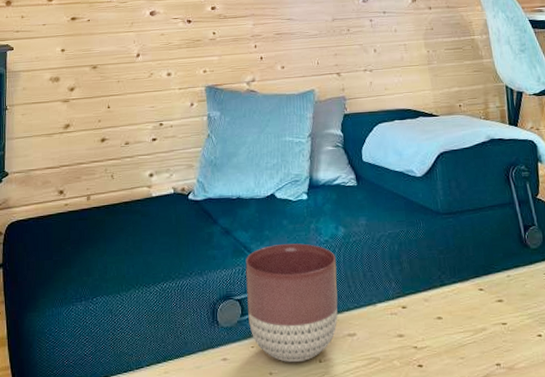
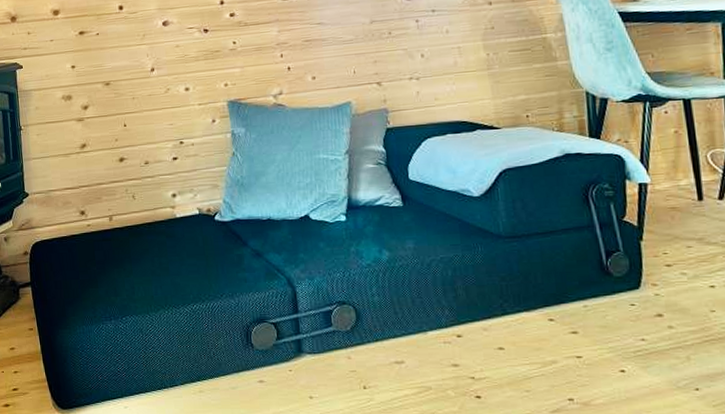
planter: present [245,243,338,363] -> none [279,267,384,388]

